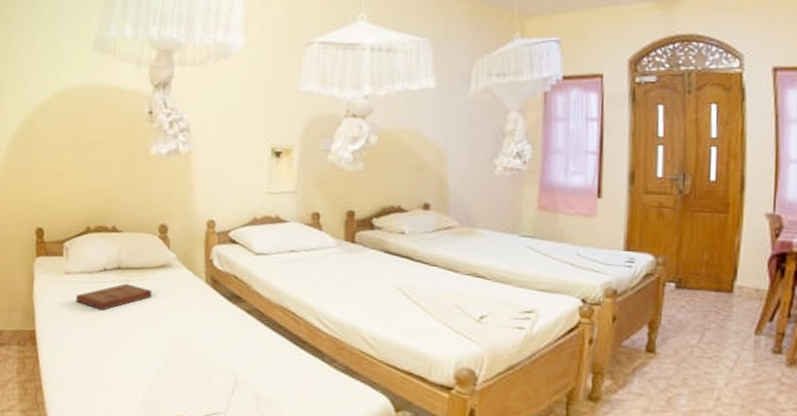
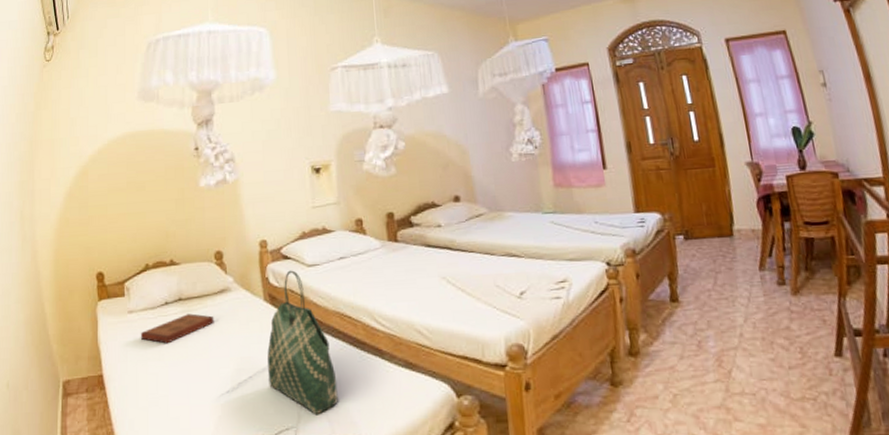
tote bag: none [201,255,272,406] -> present [267,270,338,416]

